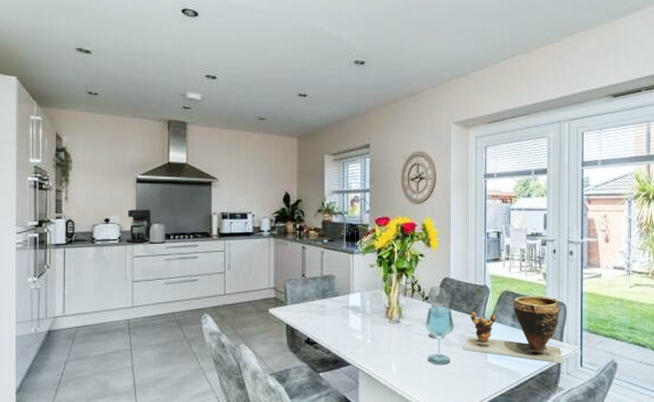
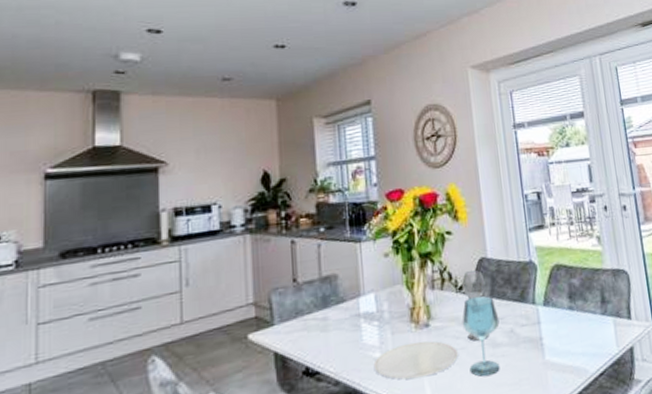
coffee maker: present [126,209,151,243] -> none [27,214,66,268]
kettle: present [144,222,166,245] -> none [55,231,90,266]
plate: none [356,332,419,358] -> present [373,341,458,380]
clay pot: present [463,295,564,363] -> none [513,264,637,351]

